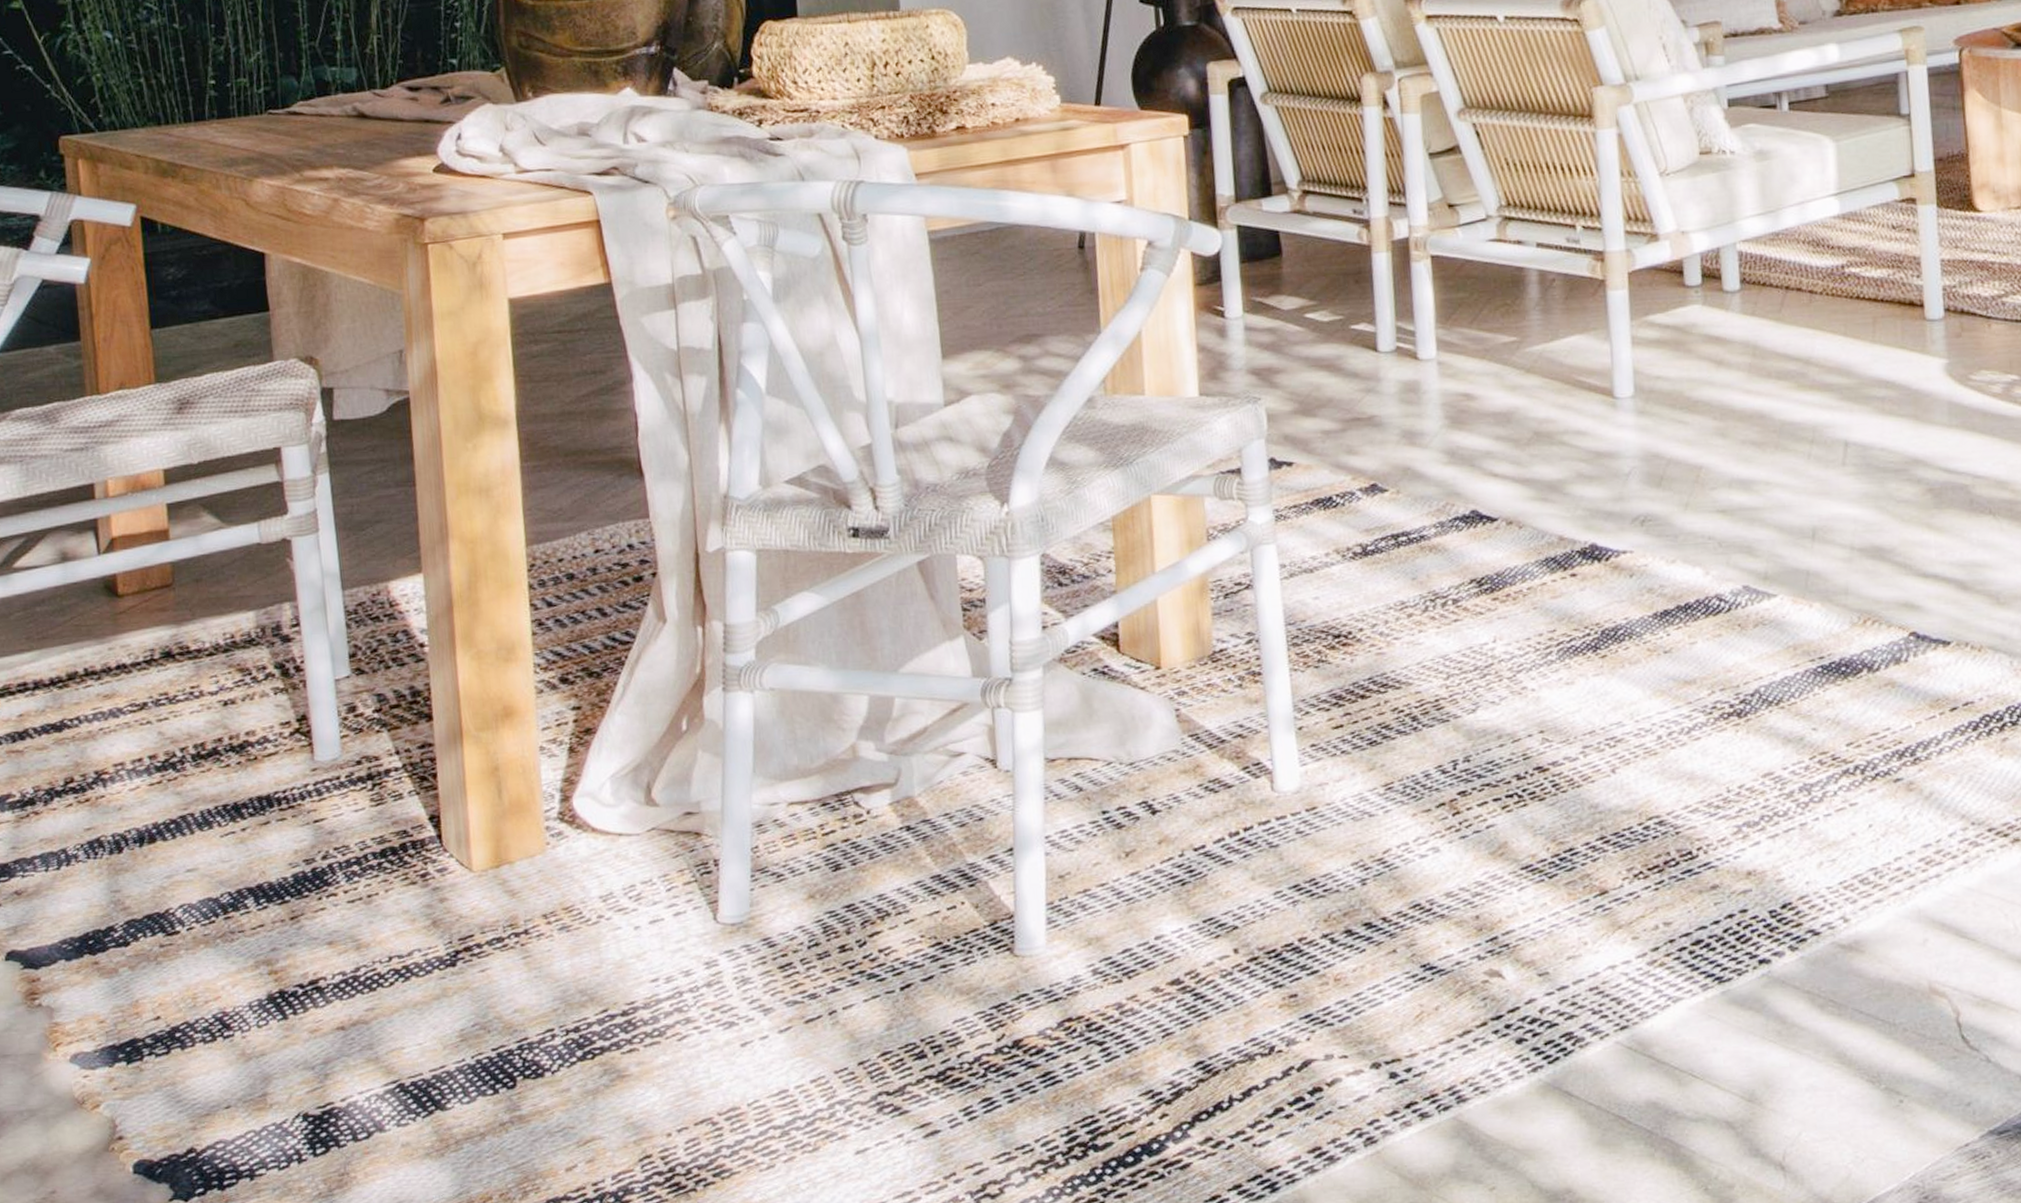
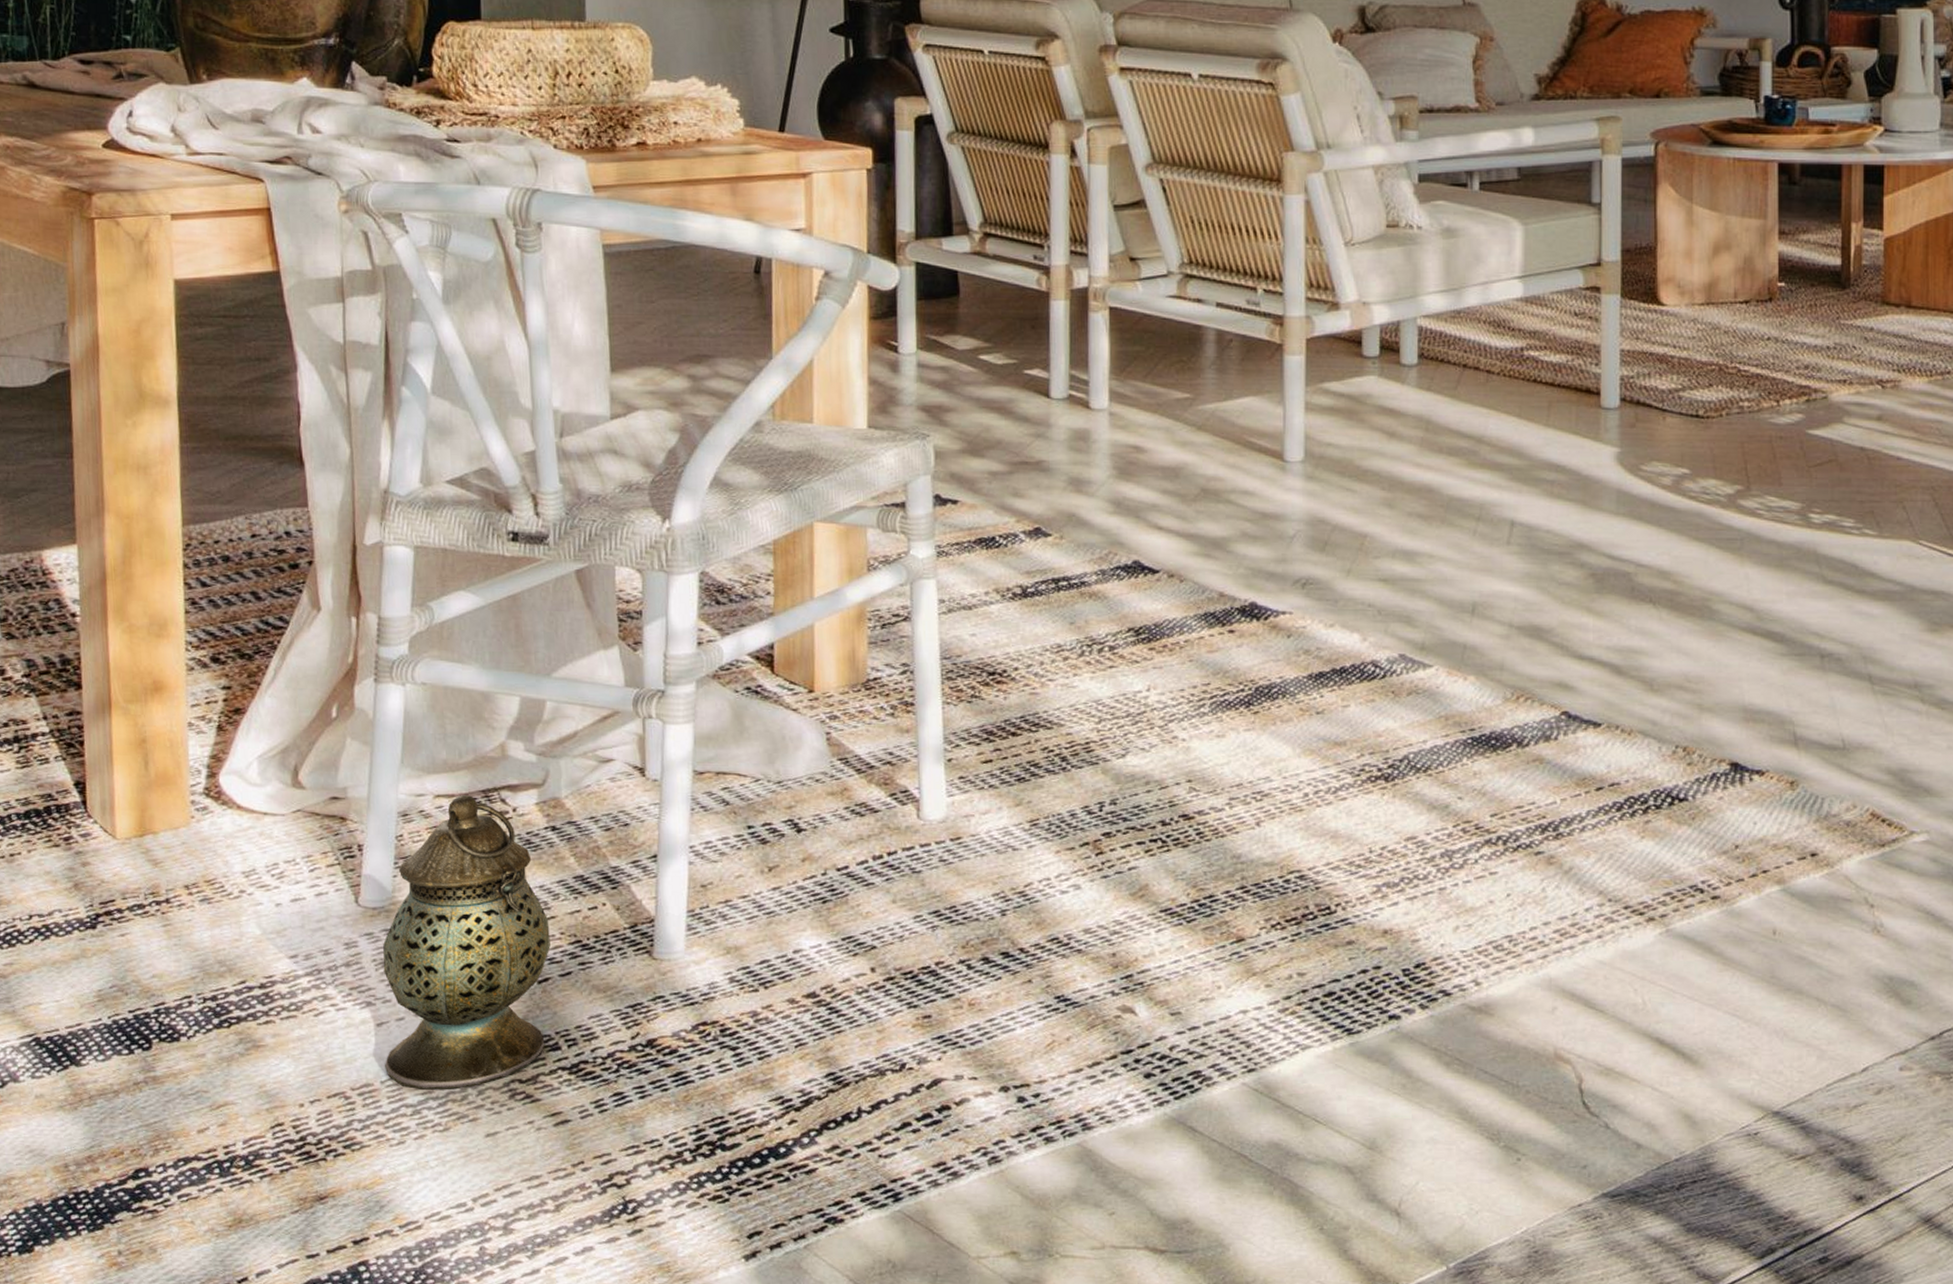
lantern: none [743,800,911,1110] -> present [382,795,551,1090]

